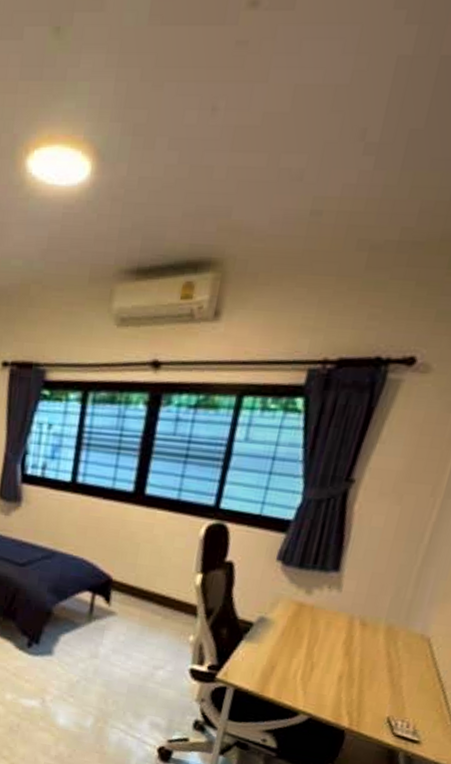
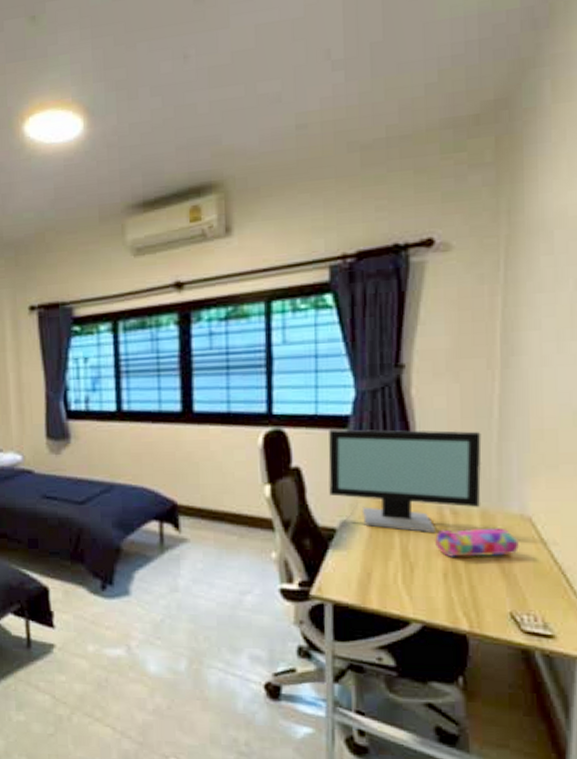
computer monitor: none [254,531,408,639] -> present [328,429,482,532]
pencil case: none [338,637,413,669] -> present [434,528,520,557]

